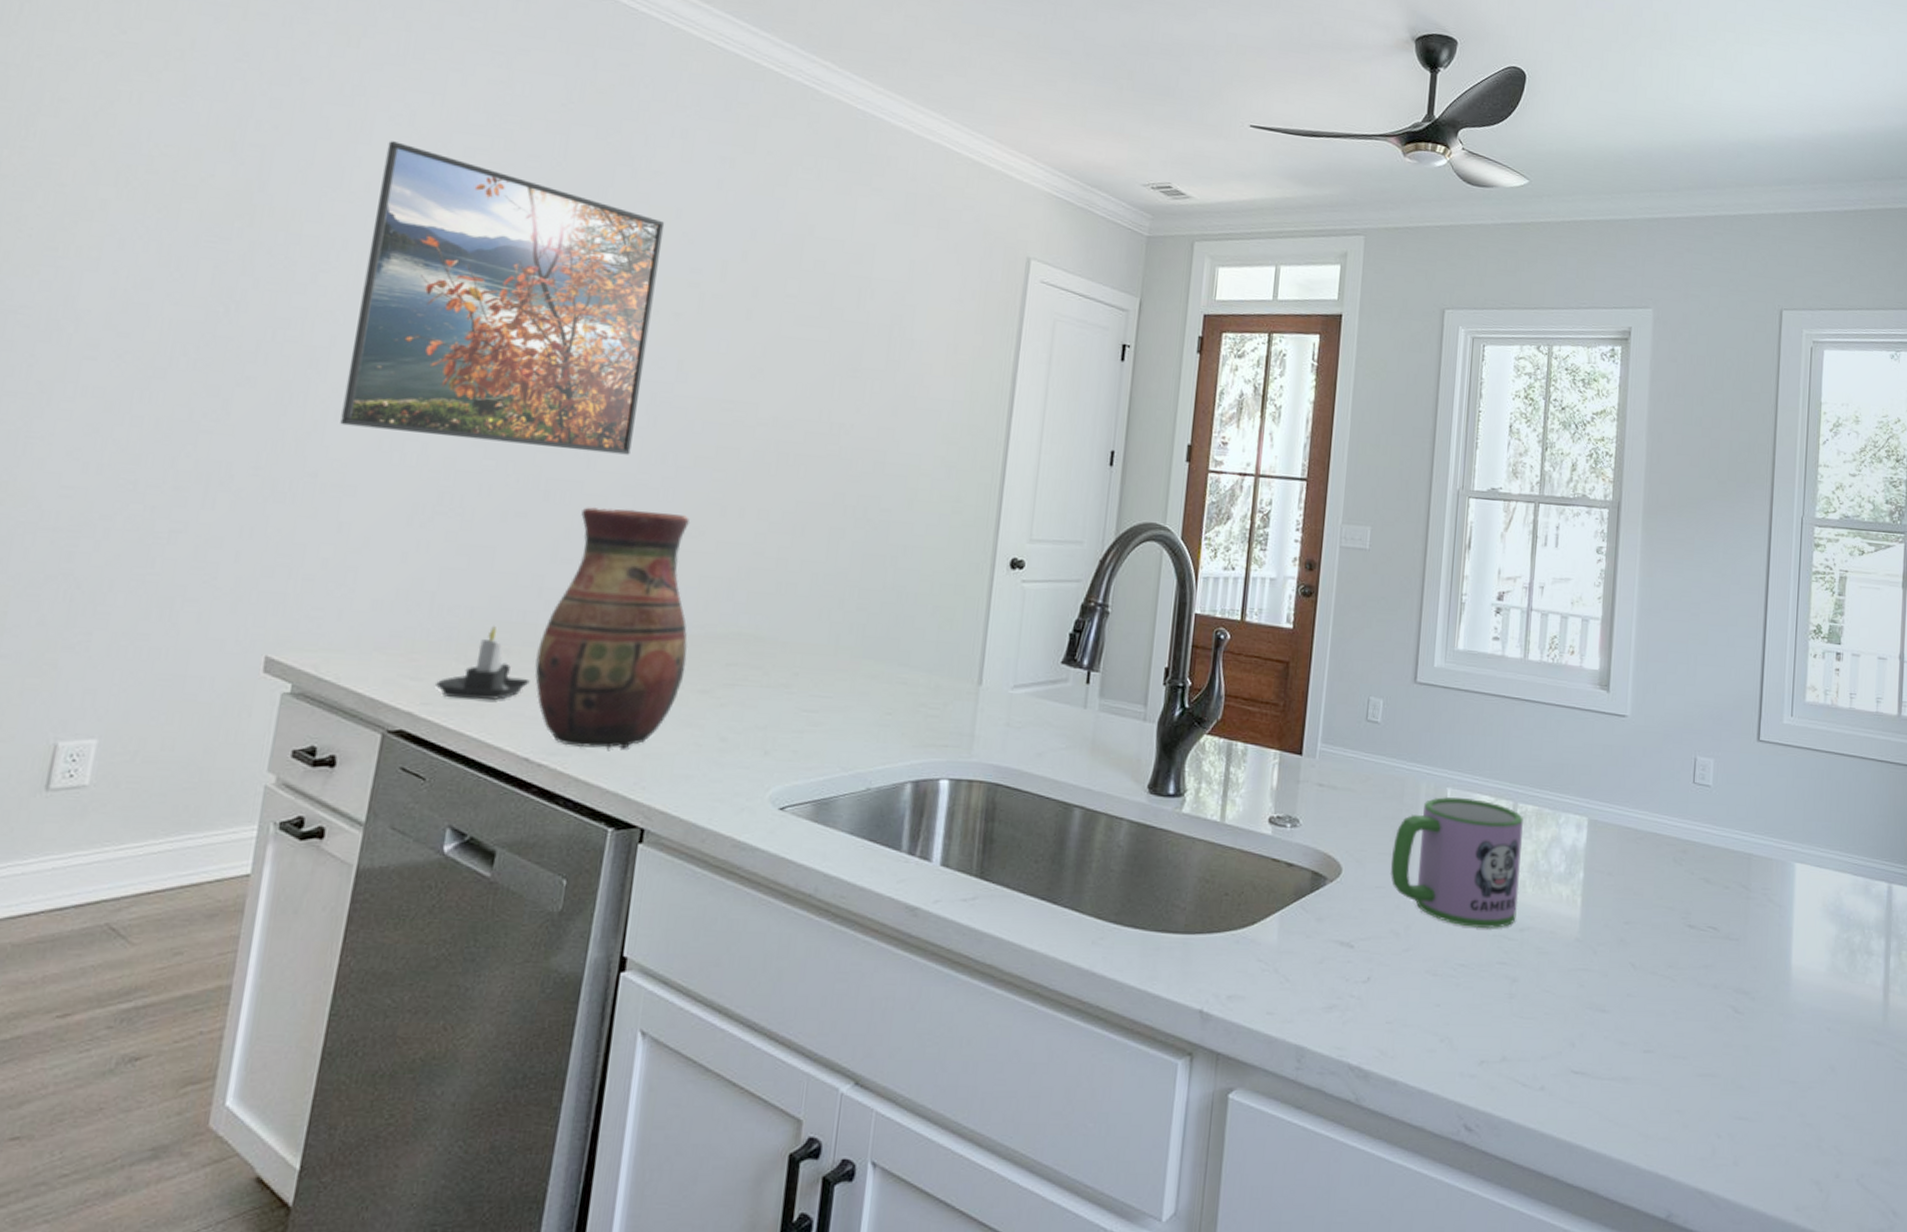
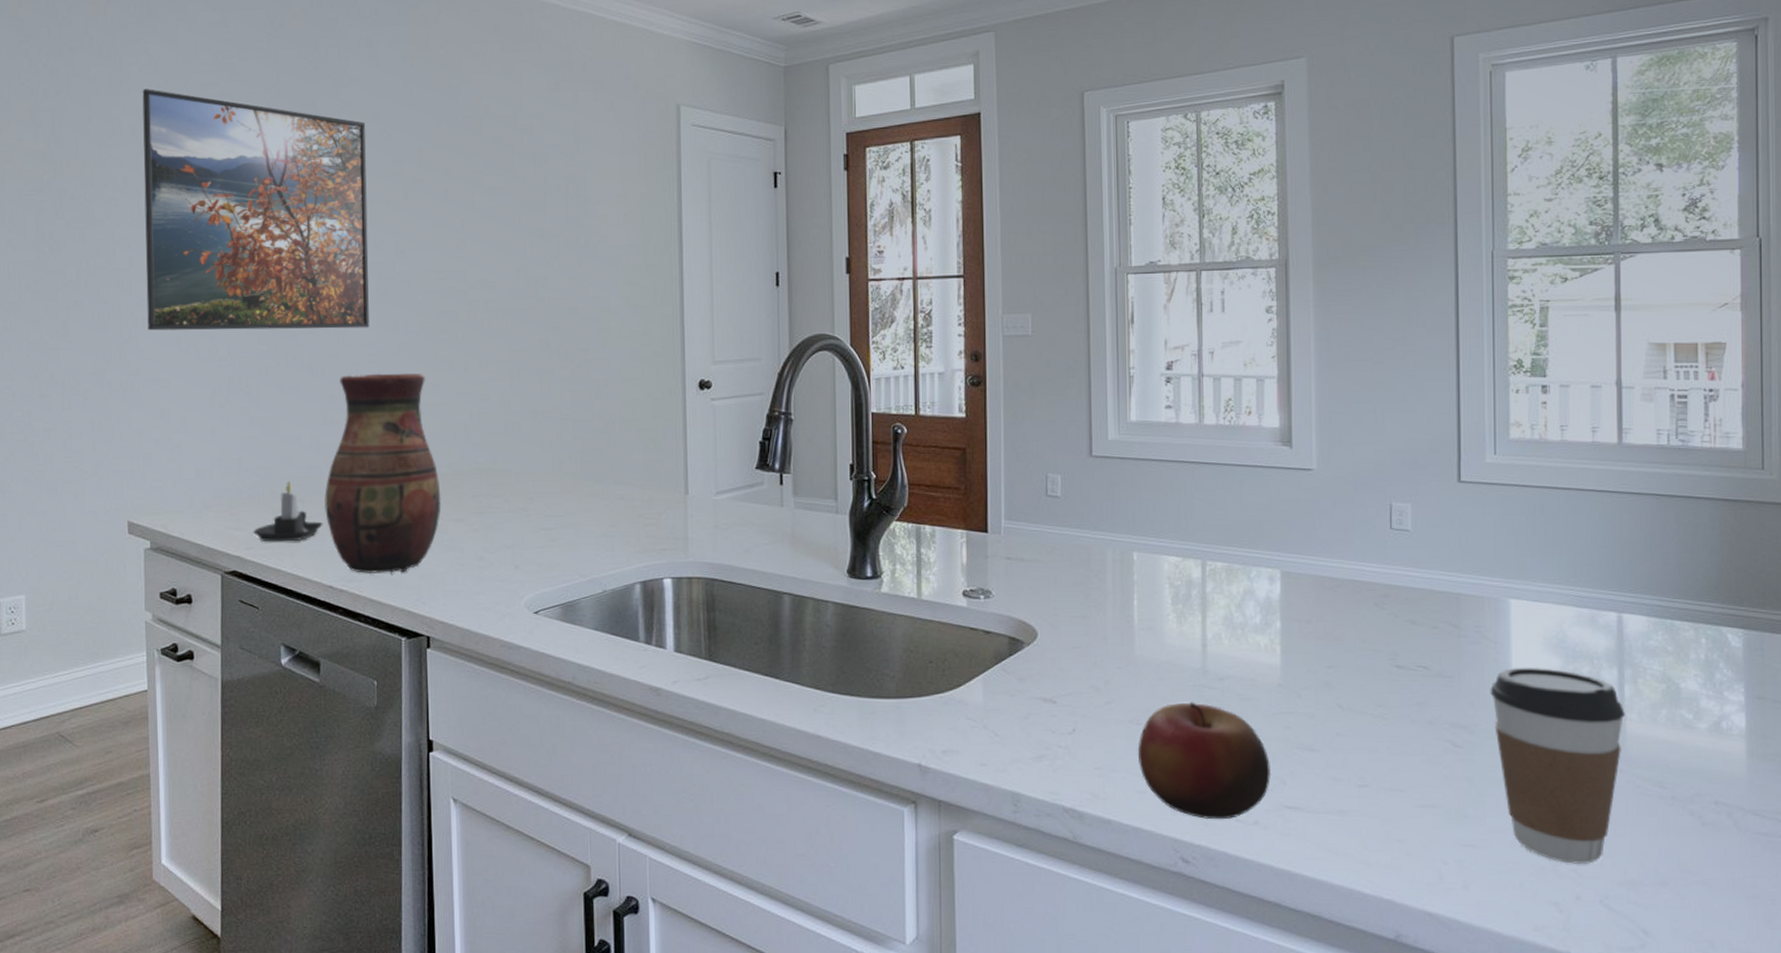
mug: present [1389,796,1523,929] -> none [1084,560,1216,680]
apple: none [1431,953,1562,1084] -> present [1137,702,1272,820]
coffee cup: none [1772,933,1889,1142] -> present [1490,667,1625,865]

